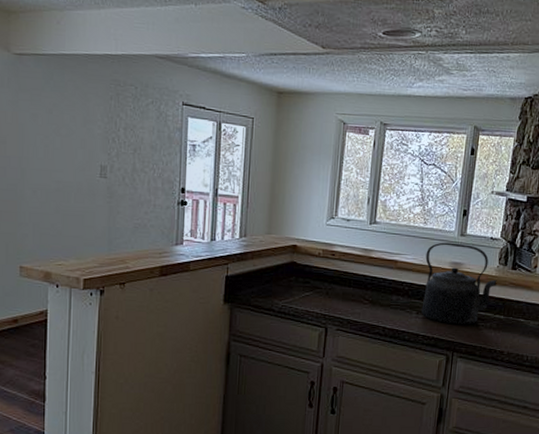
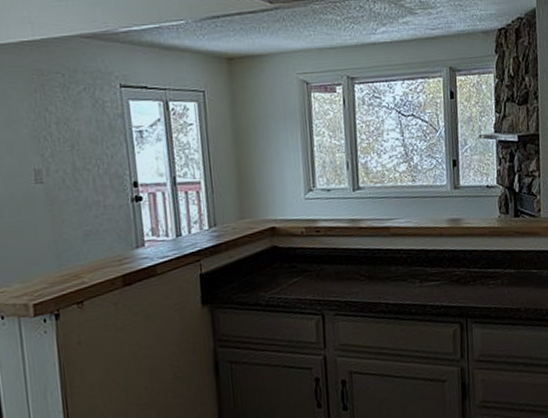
kettle: present [421,242,497,325] -> none [419,197,501,288]

